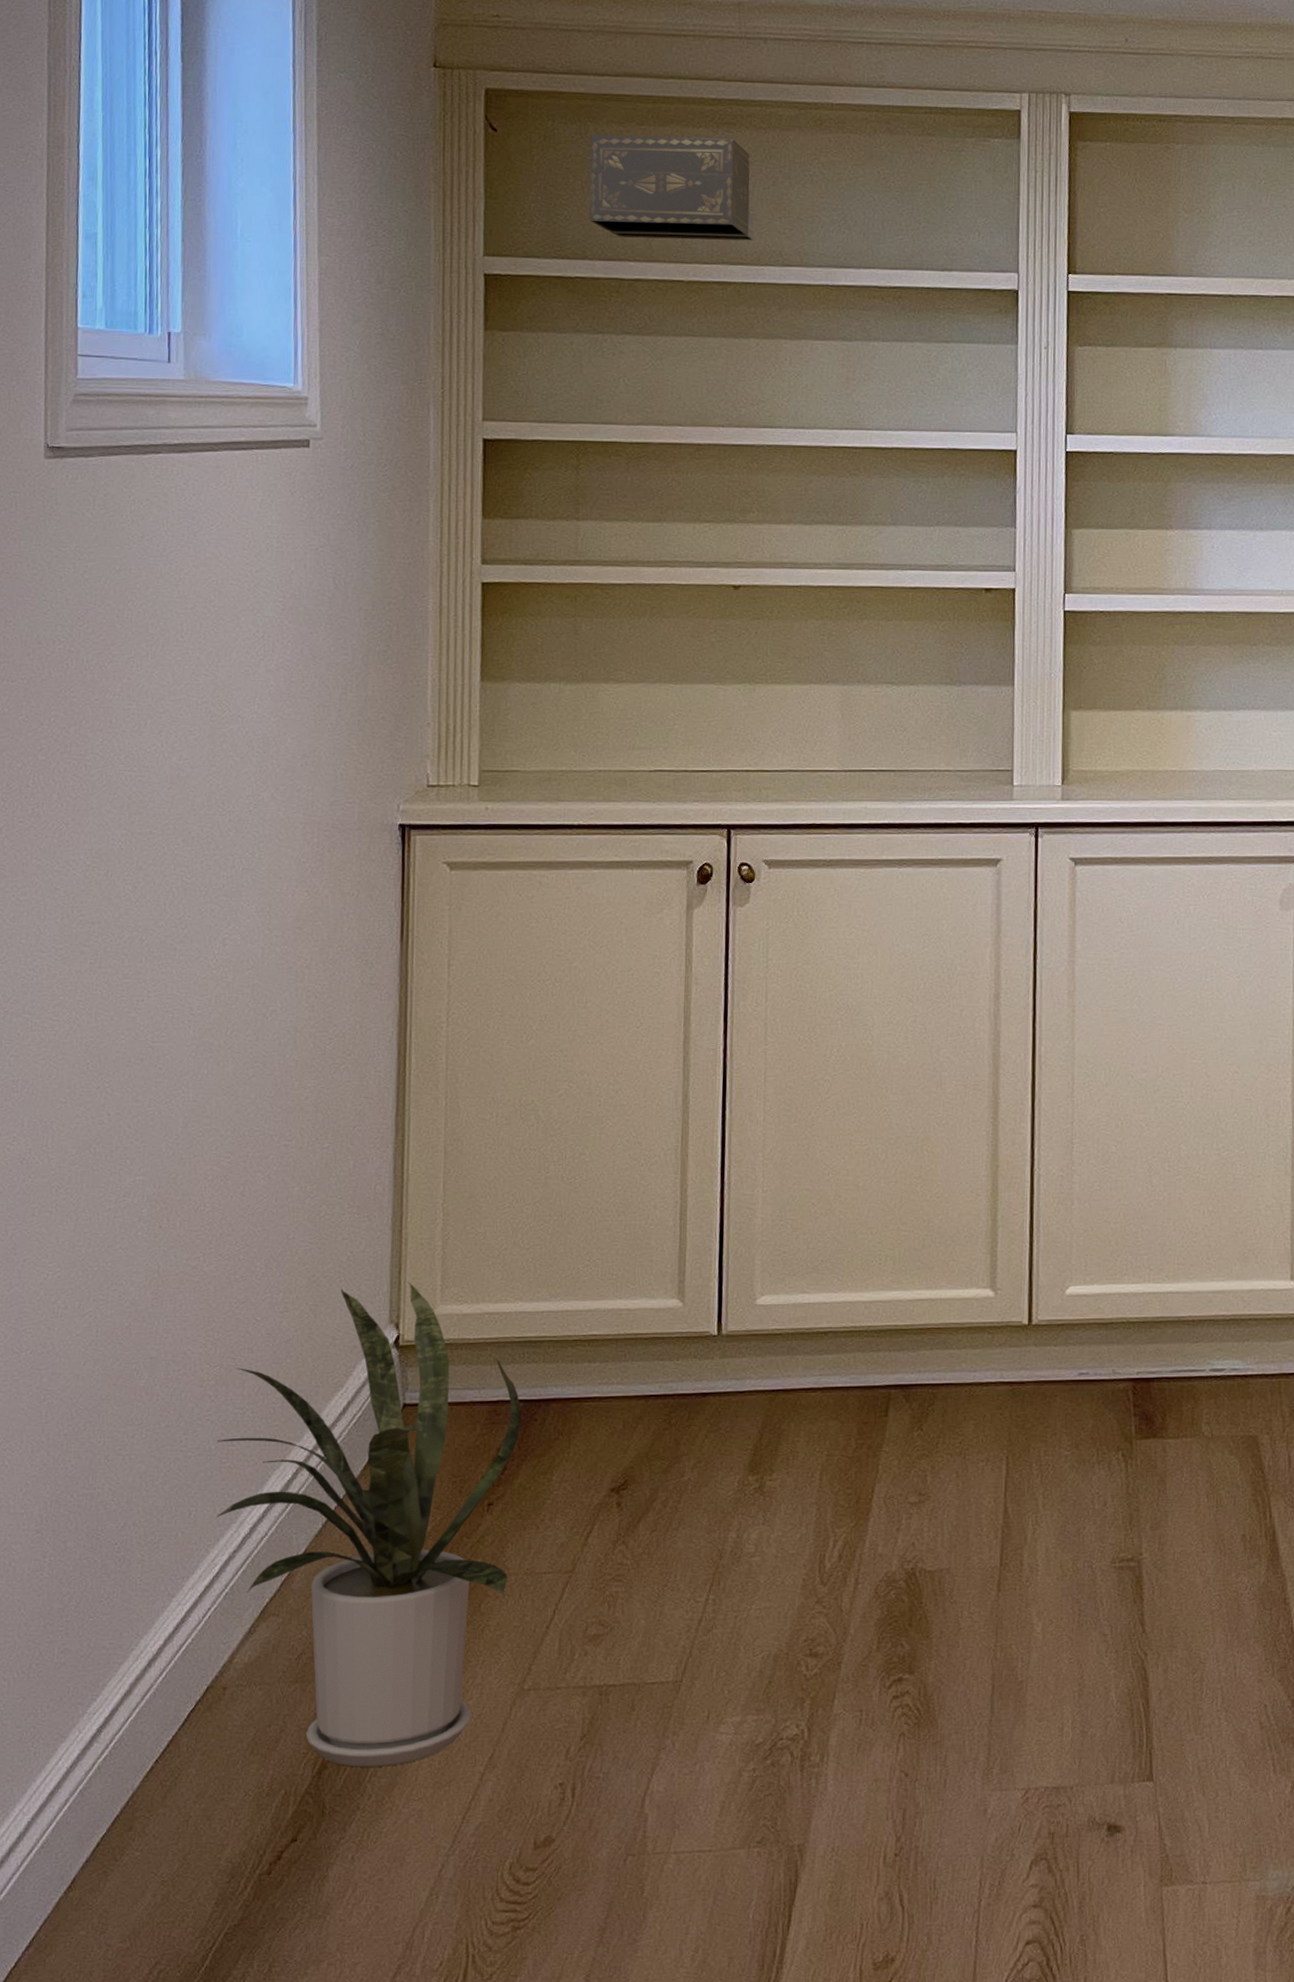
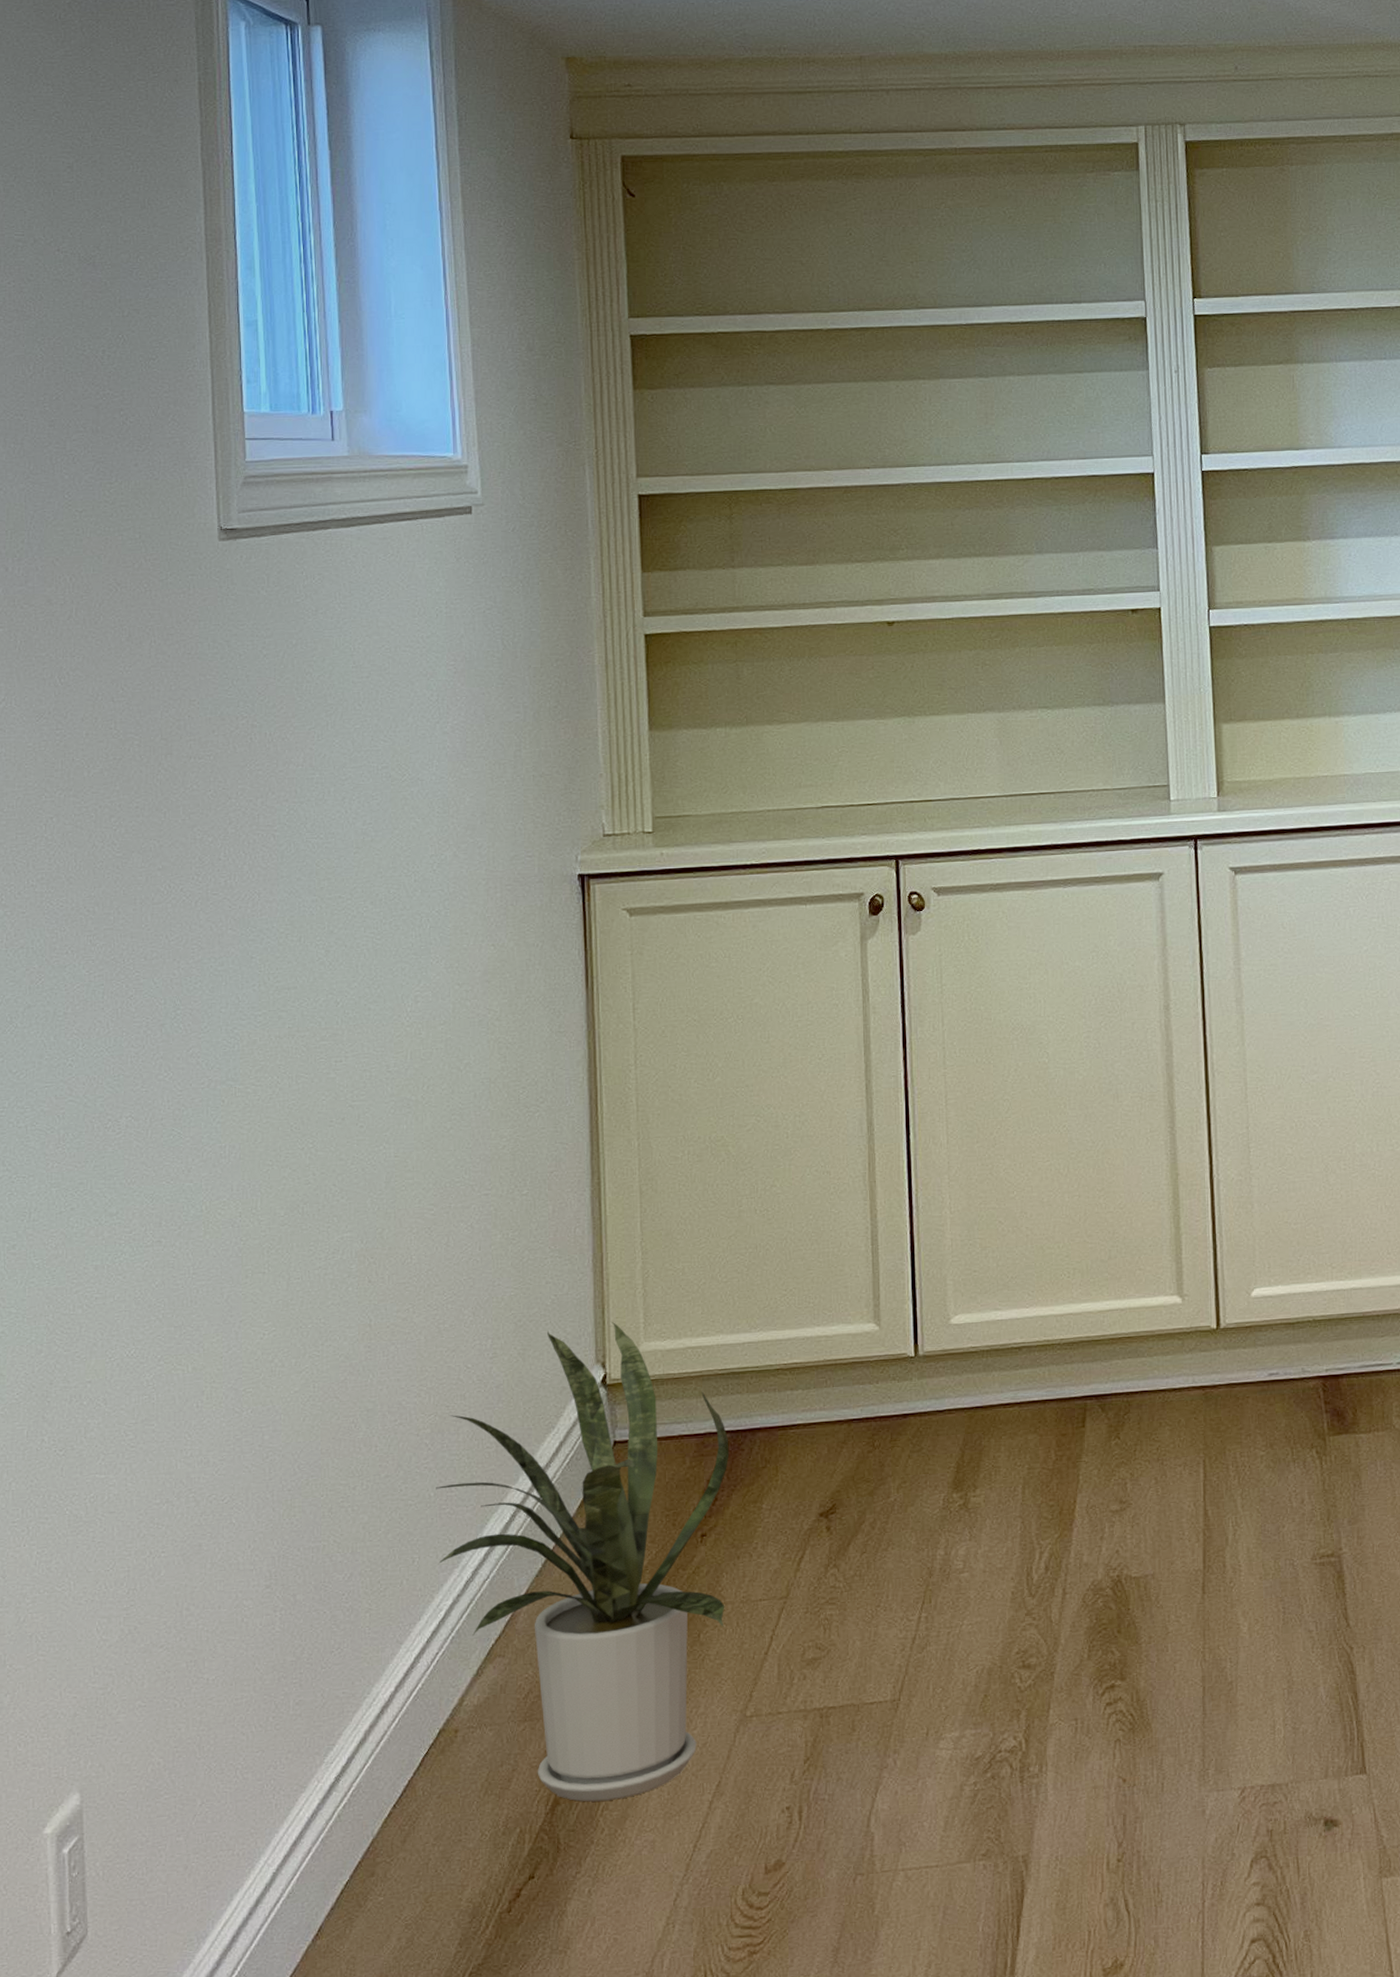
decorative box: present [589,134,755,241] -> none [725,188,888,292]

